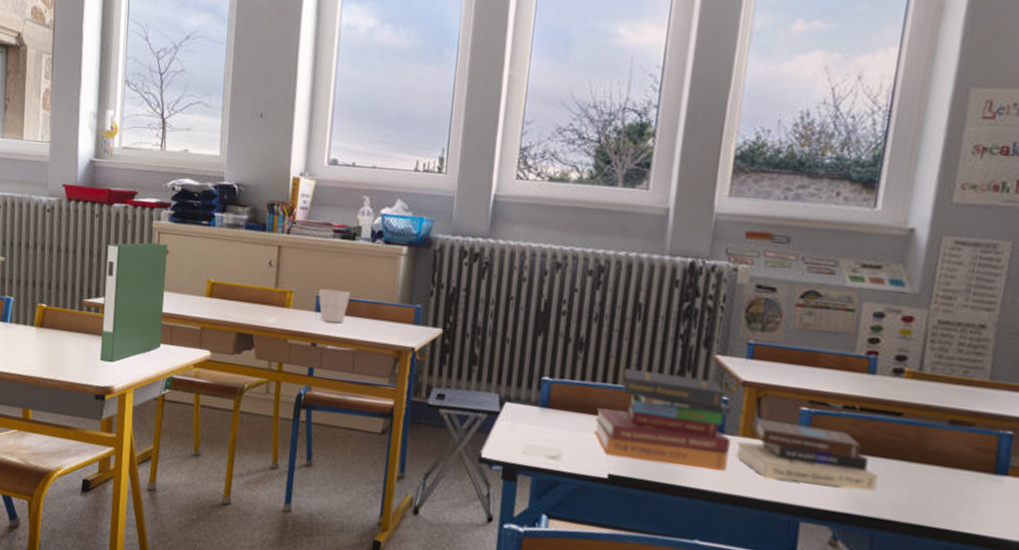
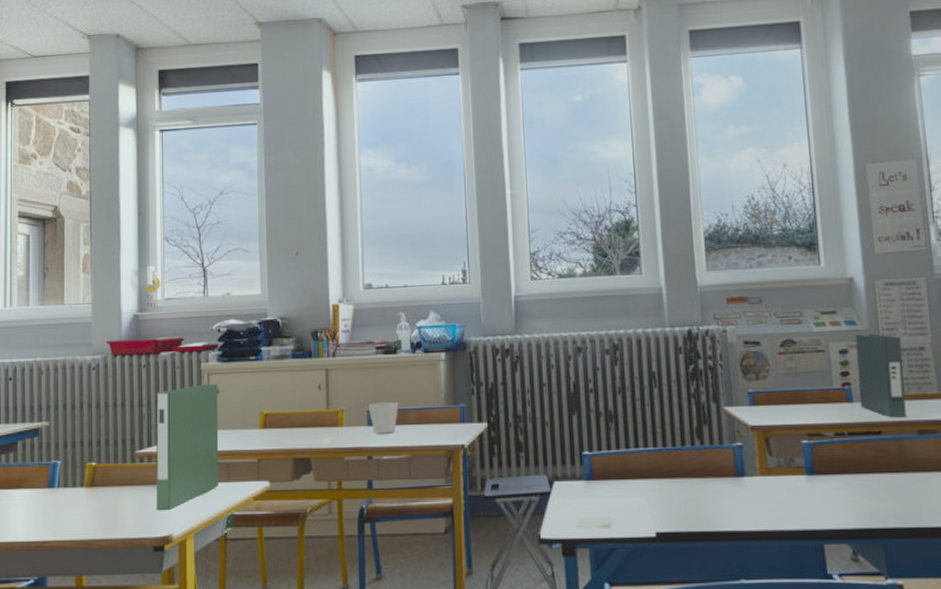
books: present [594,367,732,471] -> none [635,429,754,514]
books: present [735,419,879,491] -> none [758,456,878,510]
binder: none [883,297,958,402] -> present [855,333,907,418]

